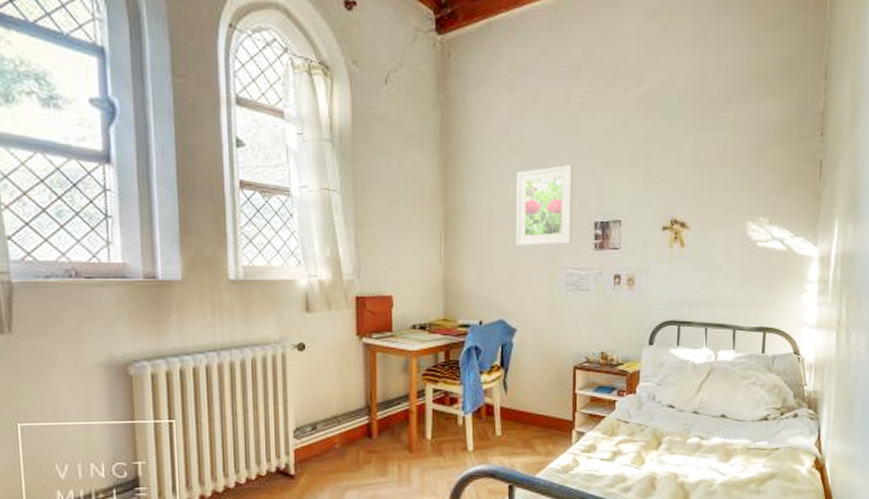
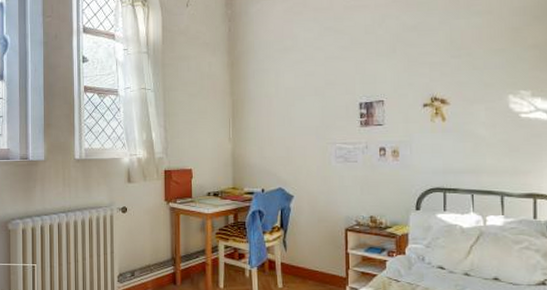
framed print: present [516,165,573,247] -> none [290,57,340,127]

